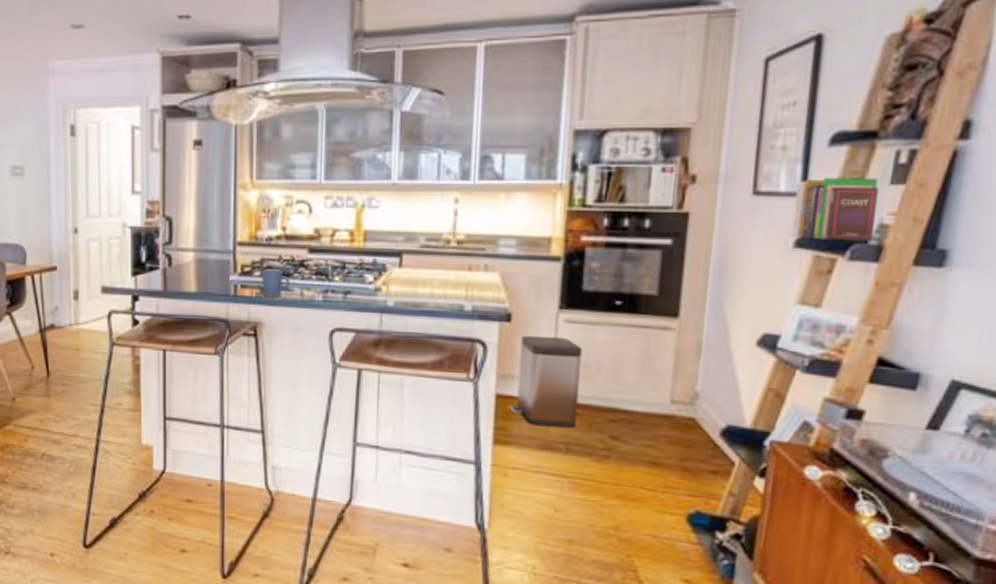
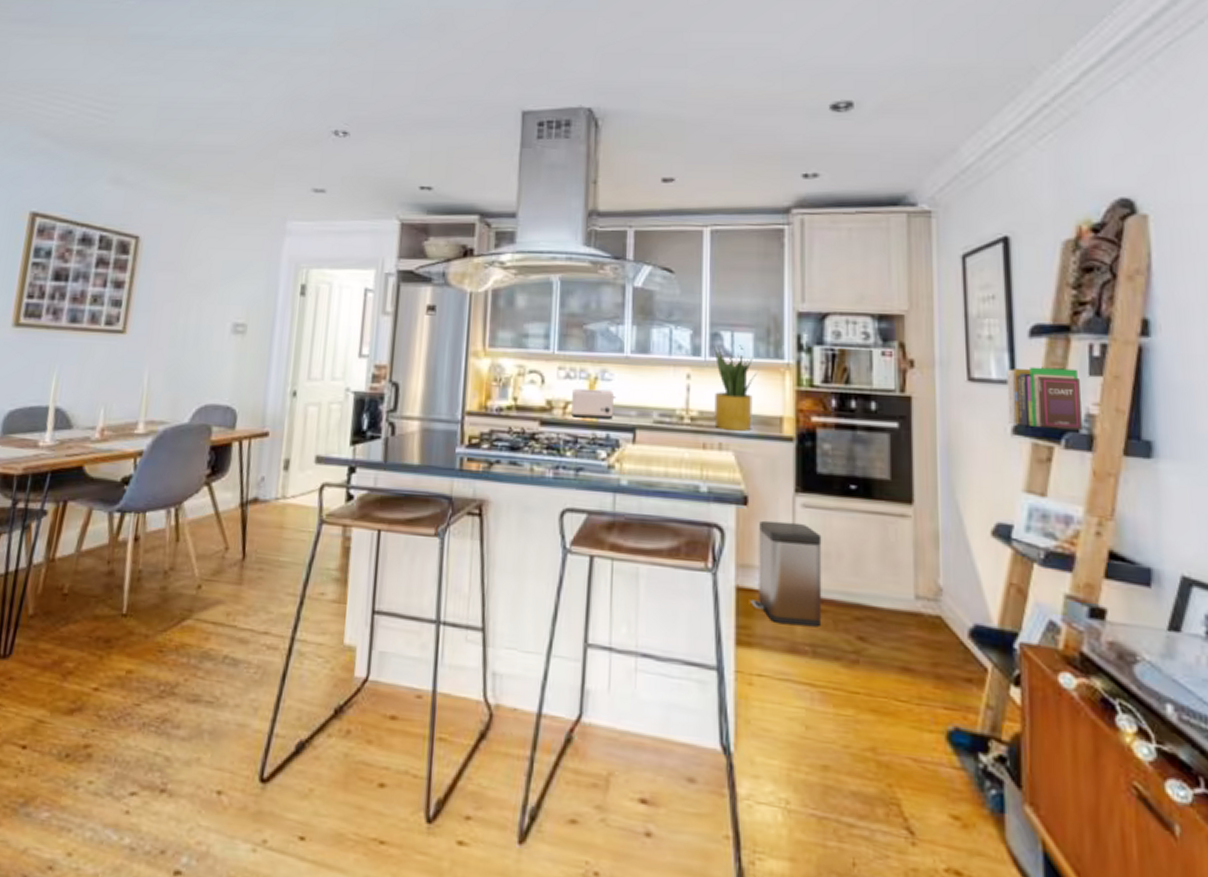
mug: present [262,269,291,297] -> none [489,442,520,473]
toaster: none [339,216,384,245] -> present [571,388,617,420]
planter: none [481,167,528,254] -> present [714,345,758,433]

